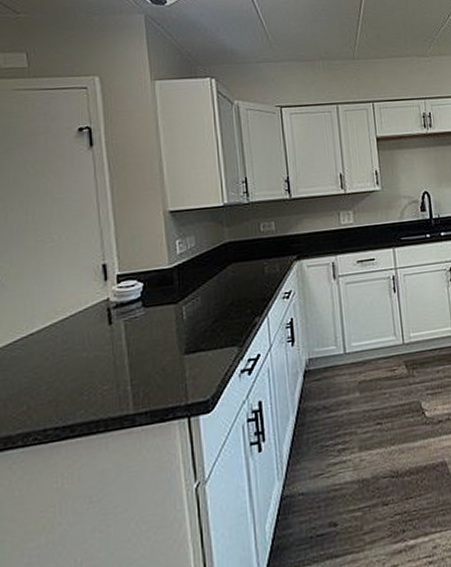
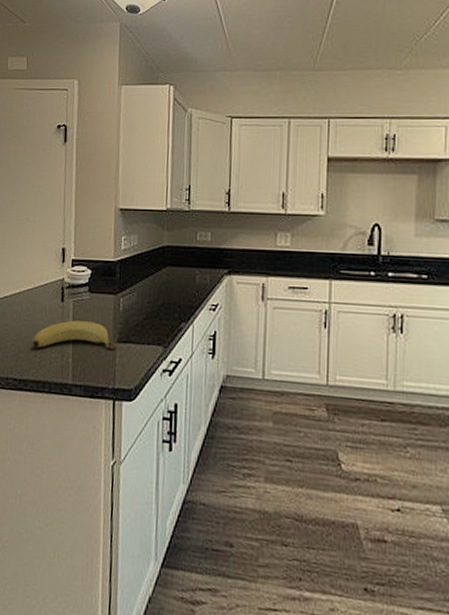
banana: none [76,338,185,385] -> present [32,320,117,349]

